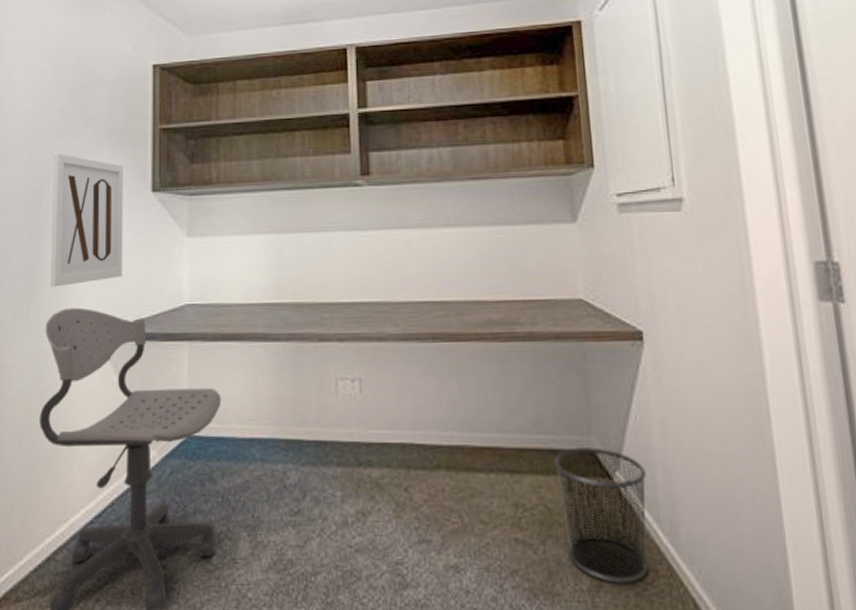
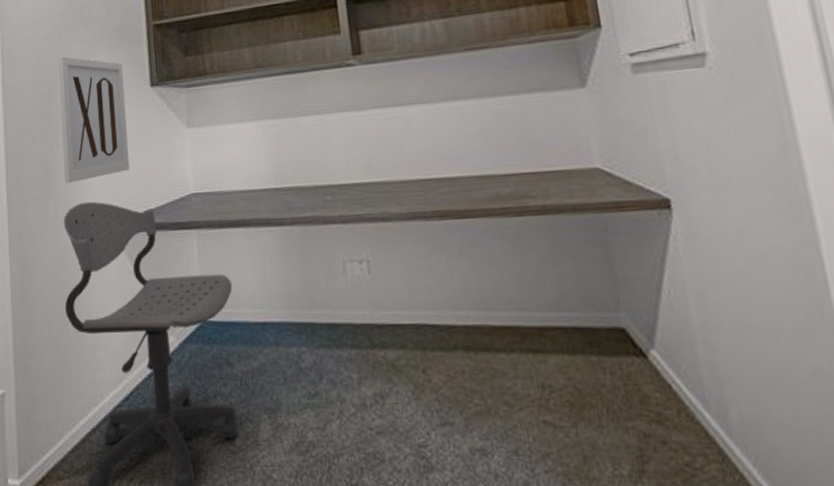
waste bin: present [554,447,649,583] -> none [580,324,697,468]

